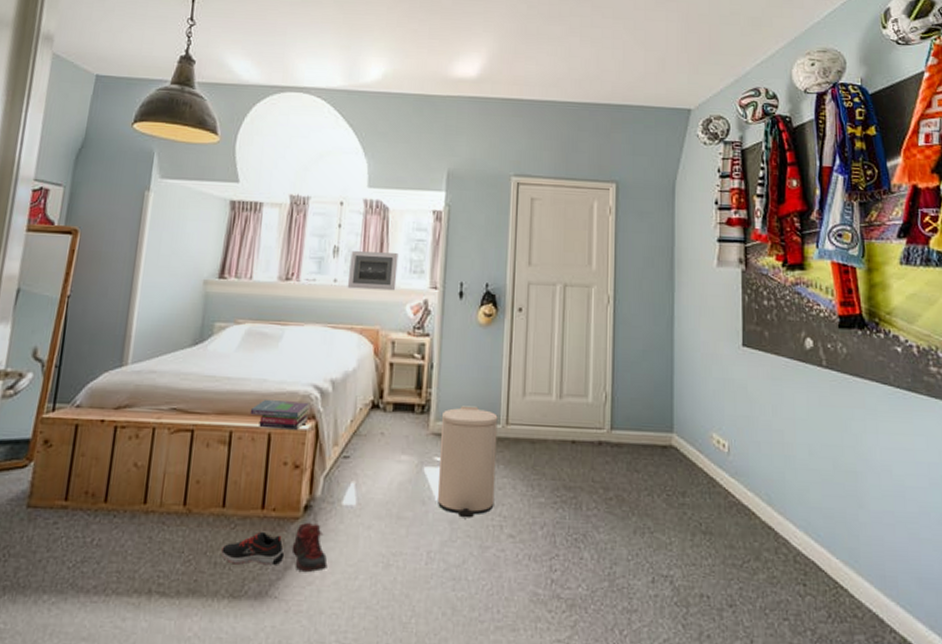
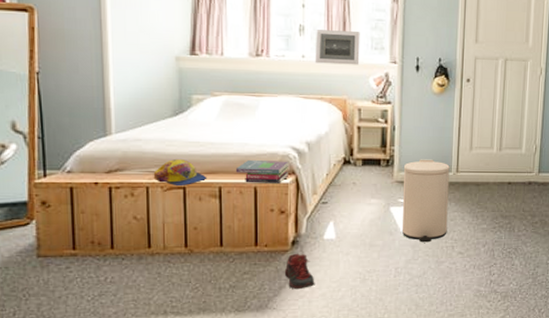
baseball cap: none [162,395,217,429] -> present [153,158,206,187]
athletic shoe: present [221,531,285,565] -> none [224,262,279,288]

